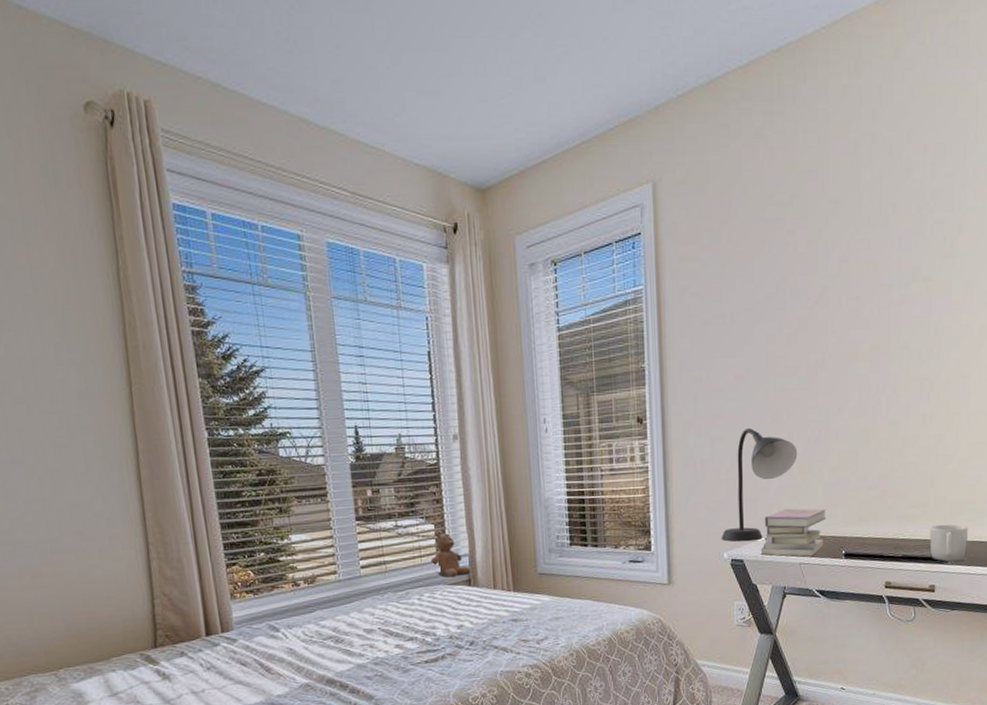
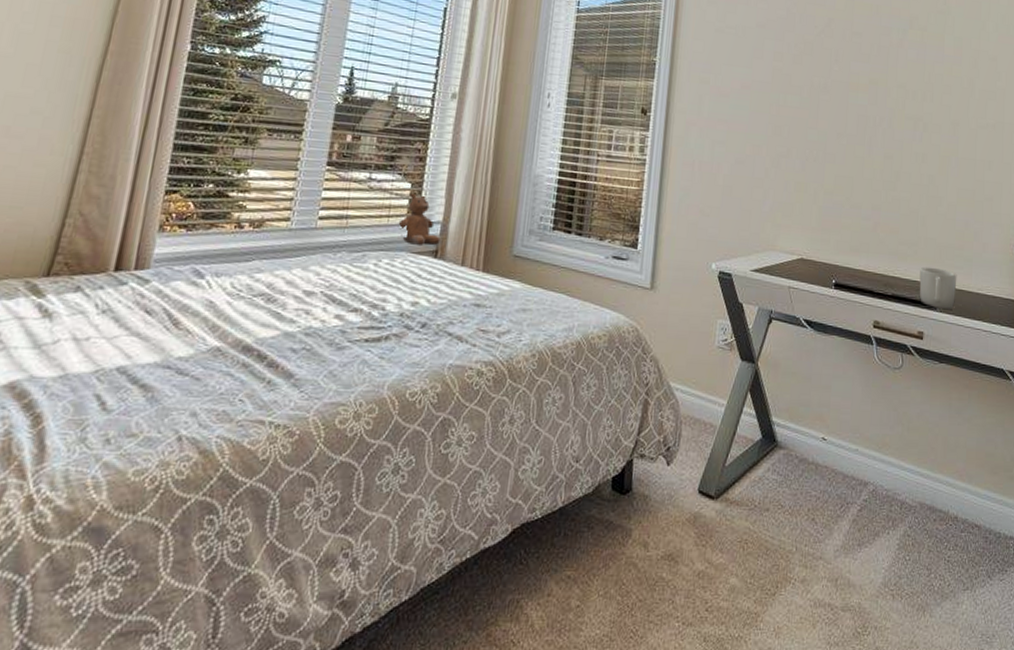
desk lamp: present [721,427,798,543] -> none [711,137,795,256]
books: present [762,508,827,557] -> none [751,226,820,281]

